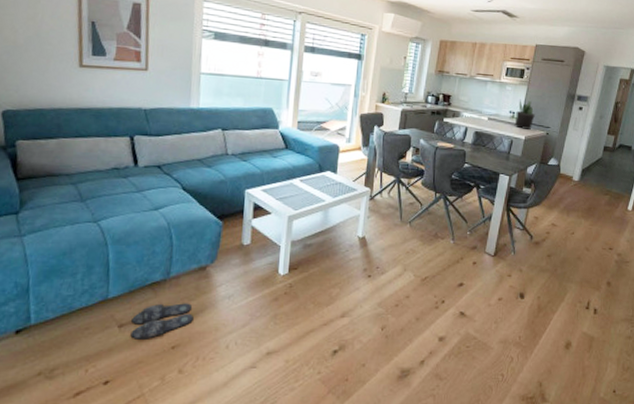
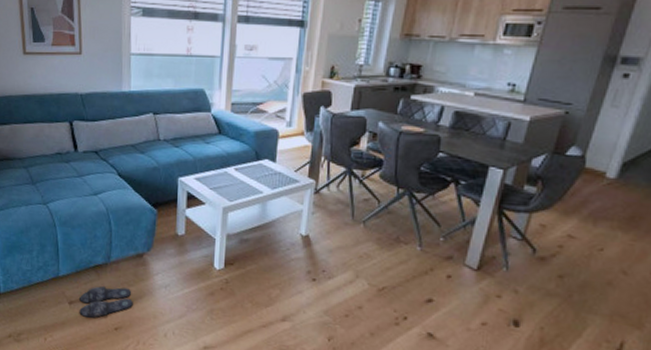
planter: present [514,99,535,129] -> none [514,66,548,107]

